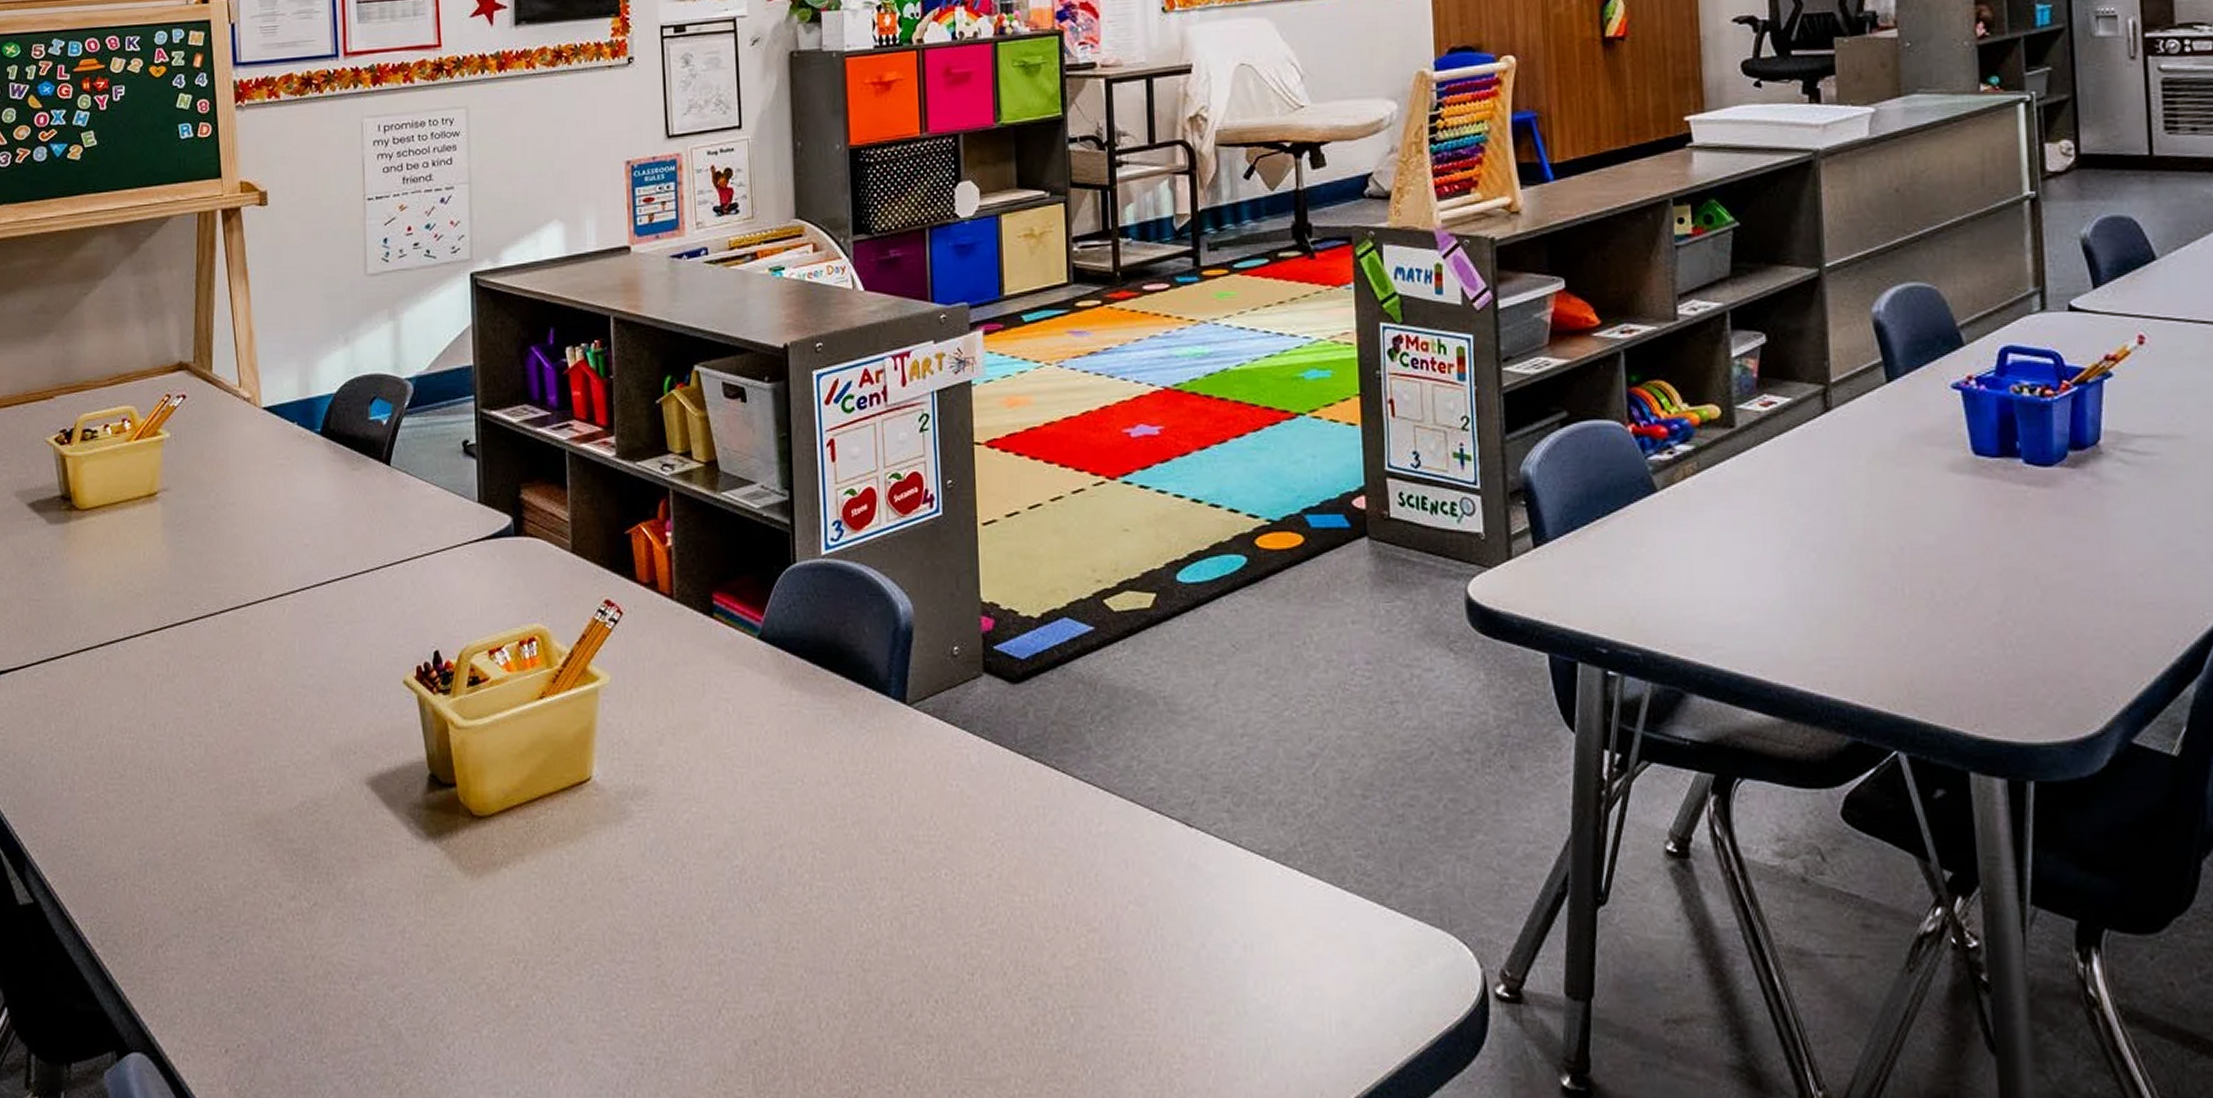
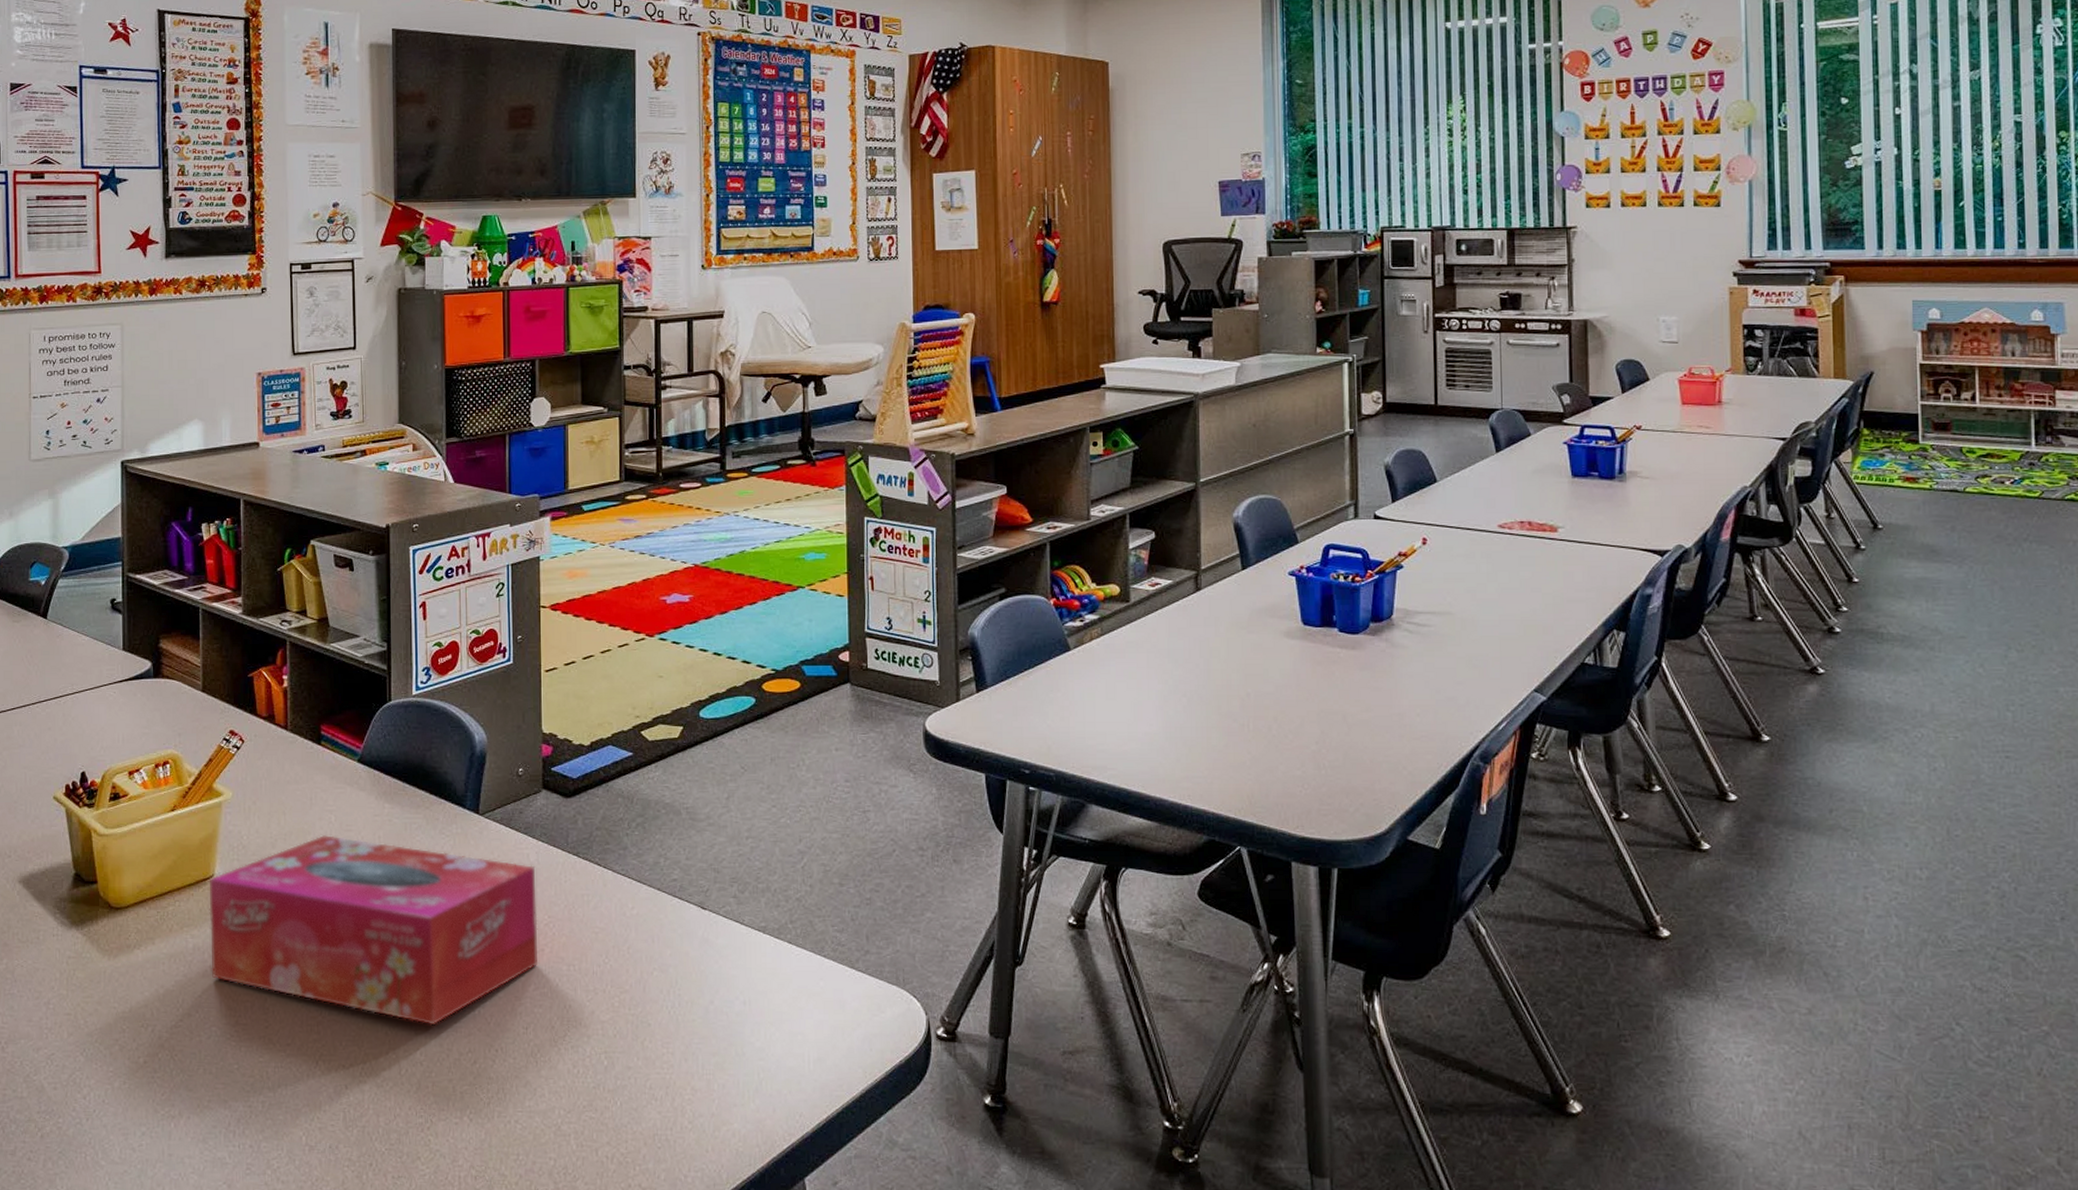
tissue box: none [585,729,983,968] -> present [209,835,538,1026]

